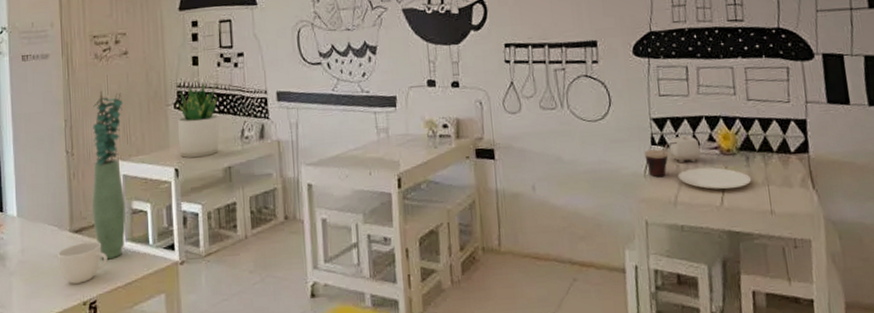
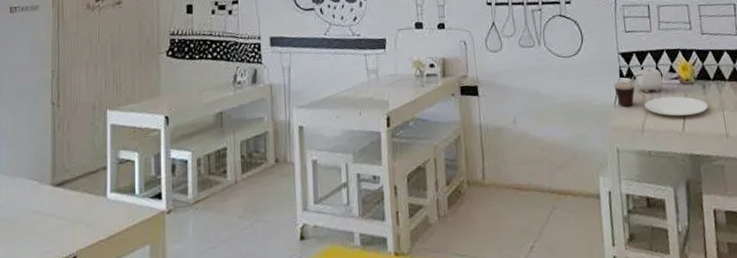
cup: present [57,241,108,284] -> none [36,194,90,241]
vase: present [92,91,126,260] -> none [77,41,114,213]
planter: present [177,81,220,159] -> none [169,28,212,105]

